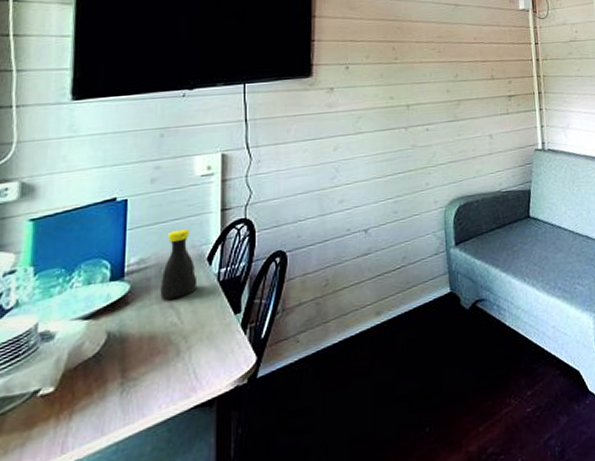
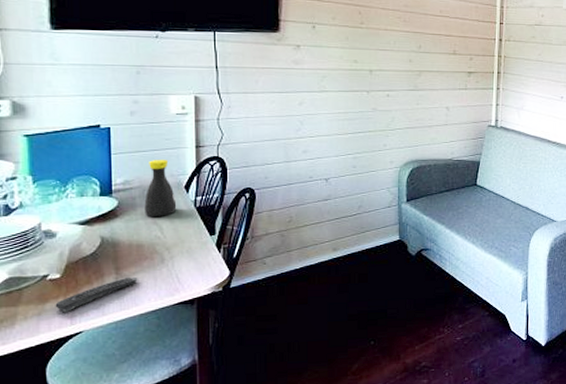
remote control: none [44,379,148,438] -> present [55,277,138,312]

